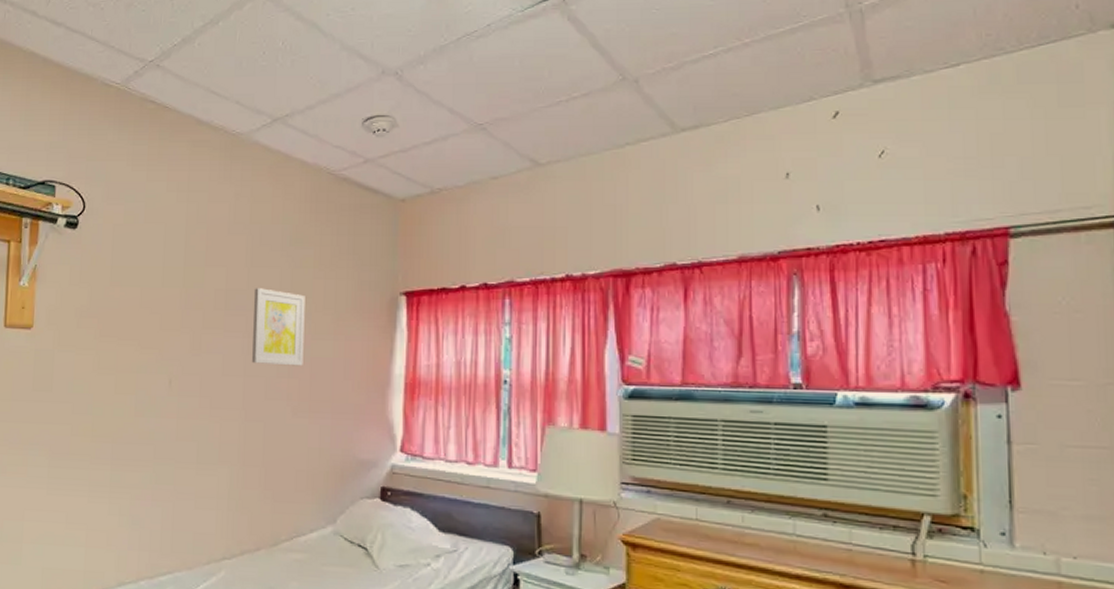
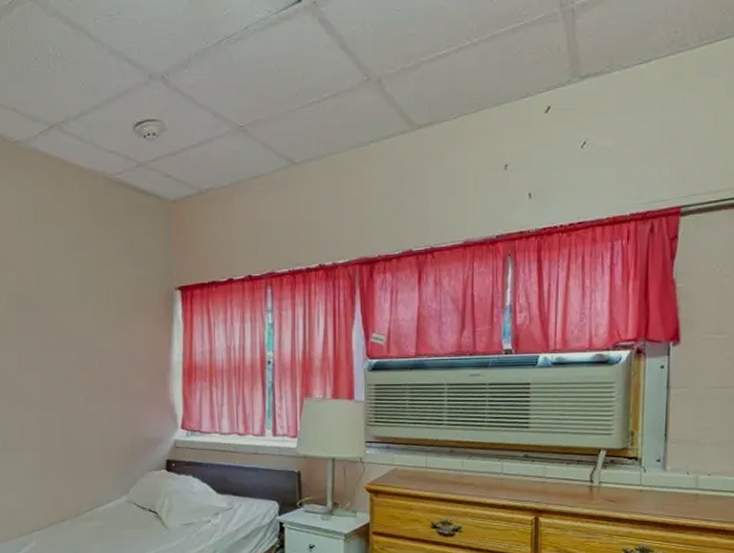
wall art: present [252,288,305,366] -> none [44,289,92,360]

